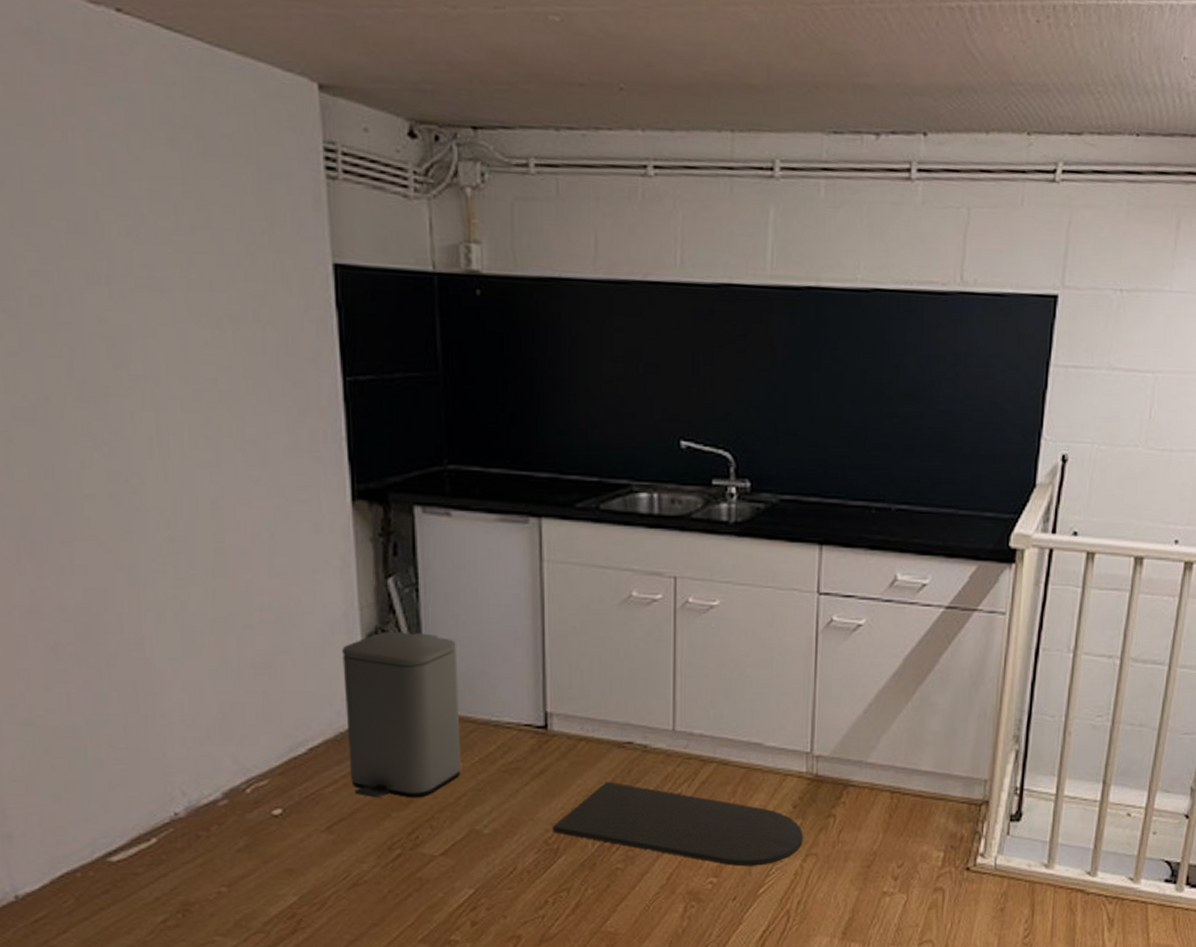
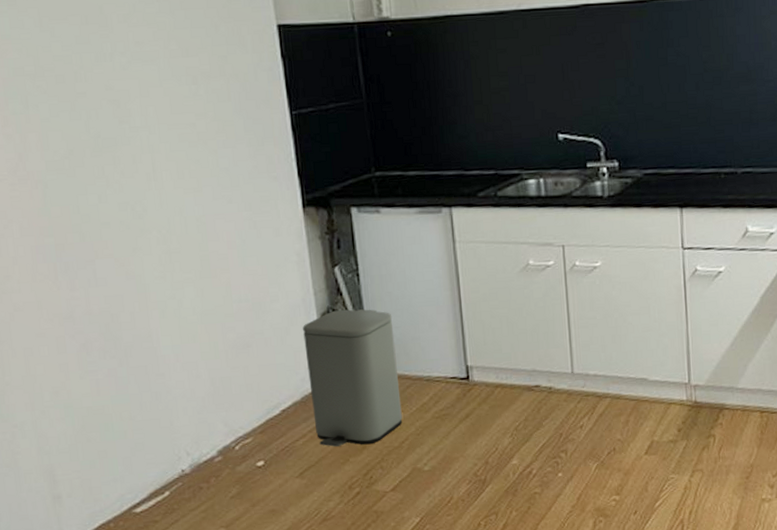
door mat: present [553,781,803,865] -> none [480,420,689,484]

